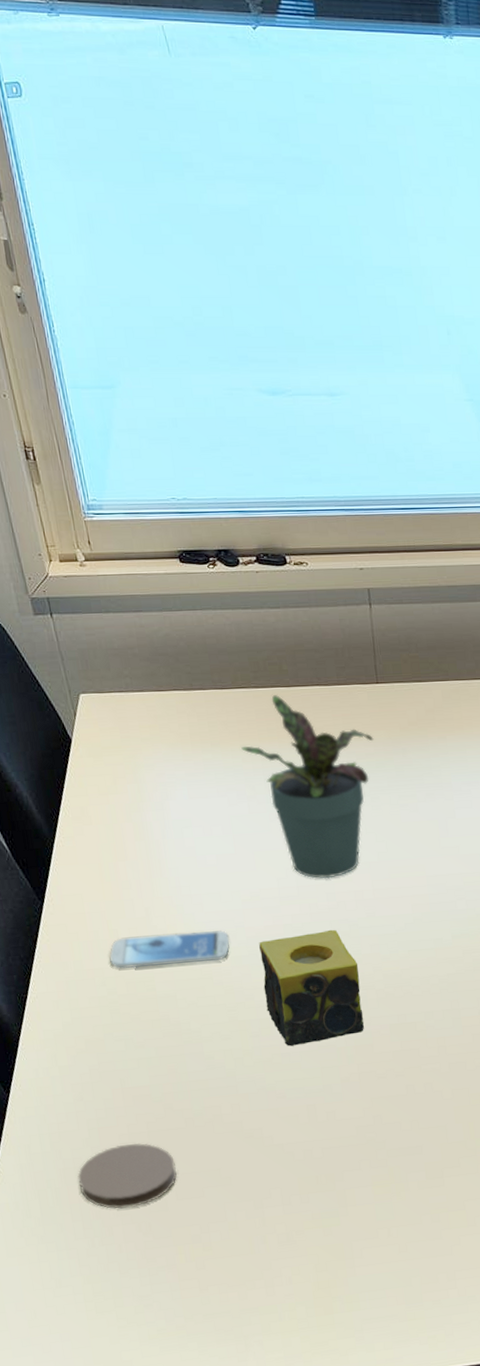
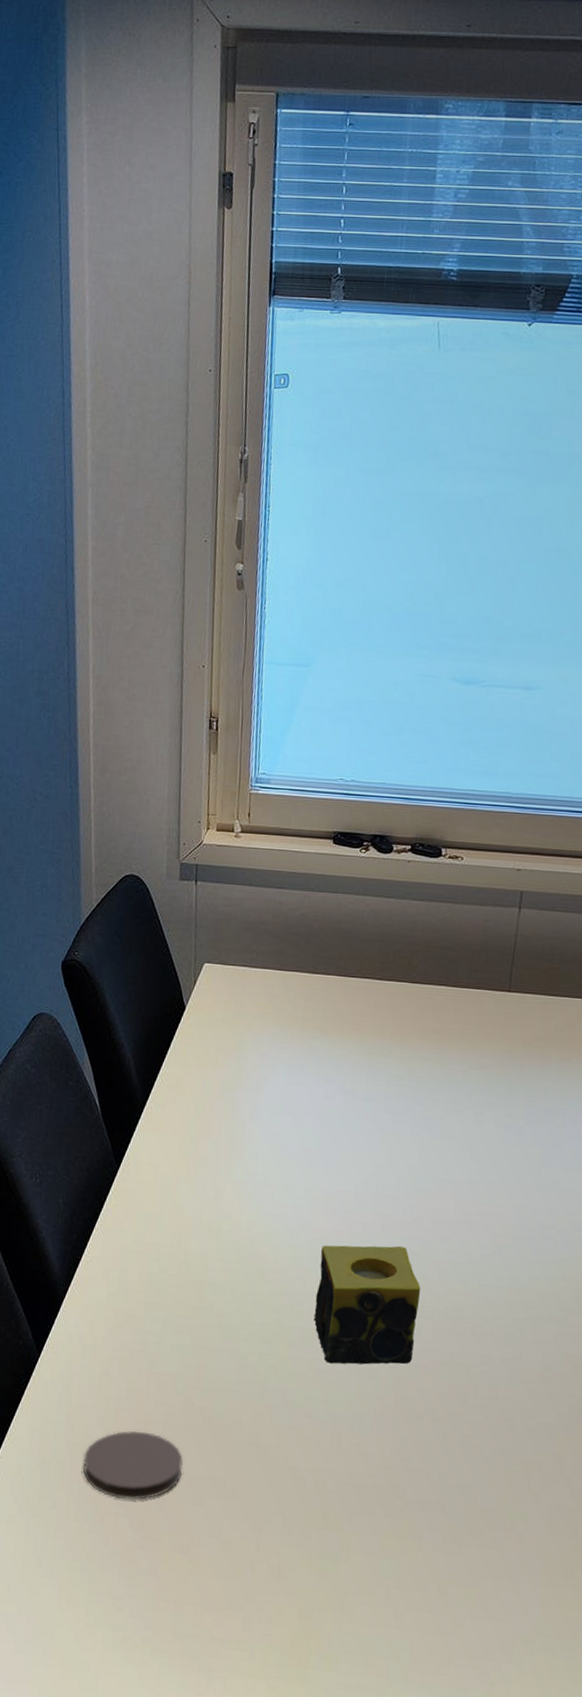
smartphone: present [109,930,230,969] -> none [169,1215,293,1258]
potted plant: present [241,695,374,879] -> none [351,990,492,1191]

